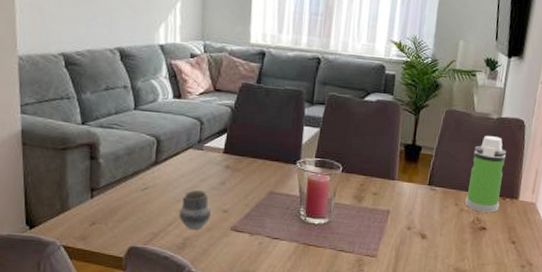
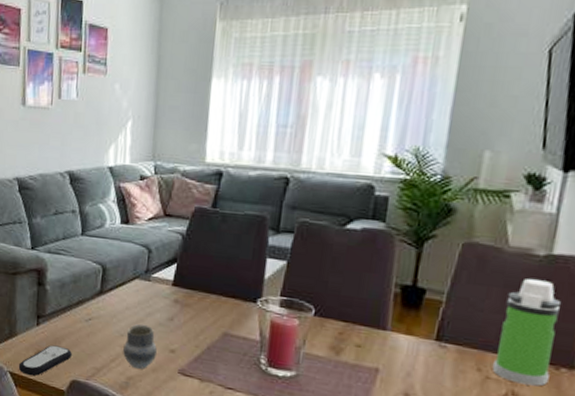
remote control: none [72,215,129,248] -> present [18,345,72,377]

